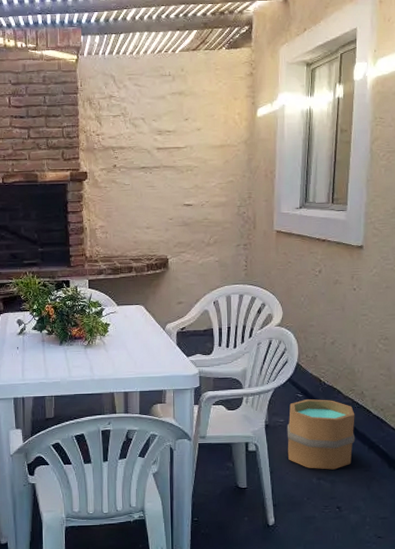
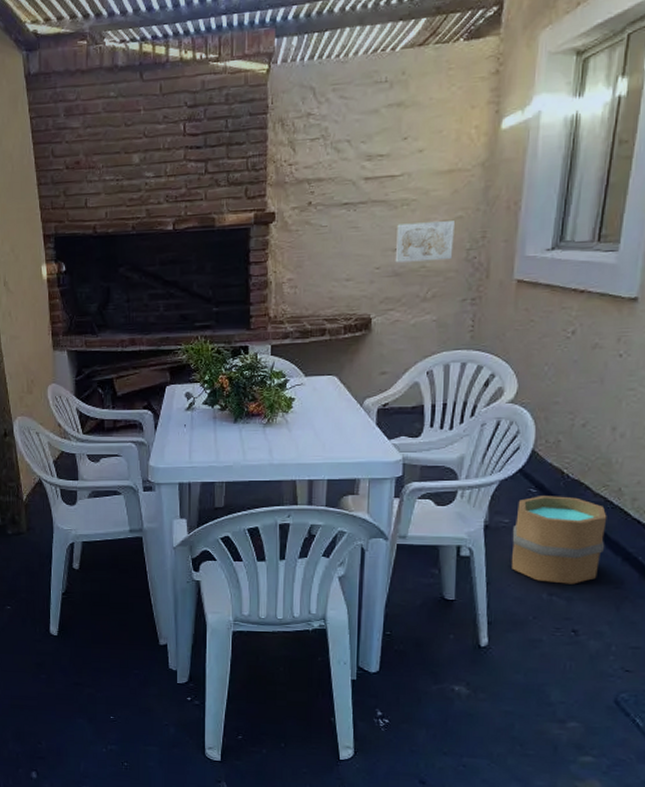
wall art: none [184,184,228,215] -> present [395,221,456,263]

